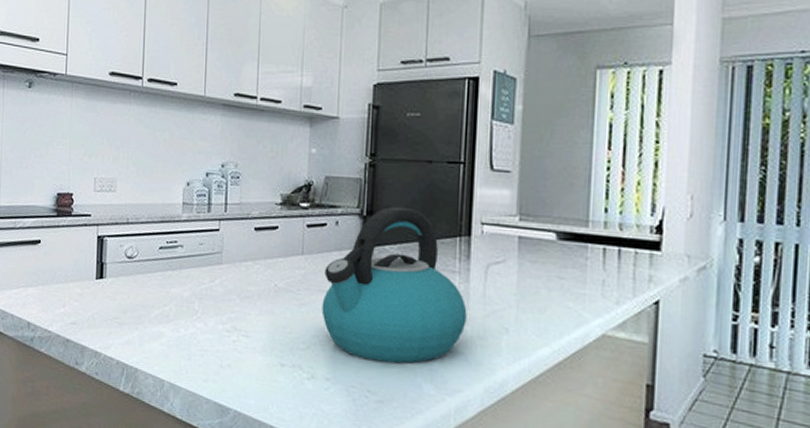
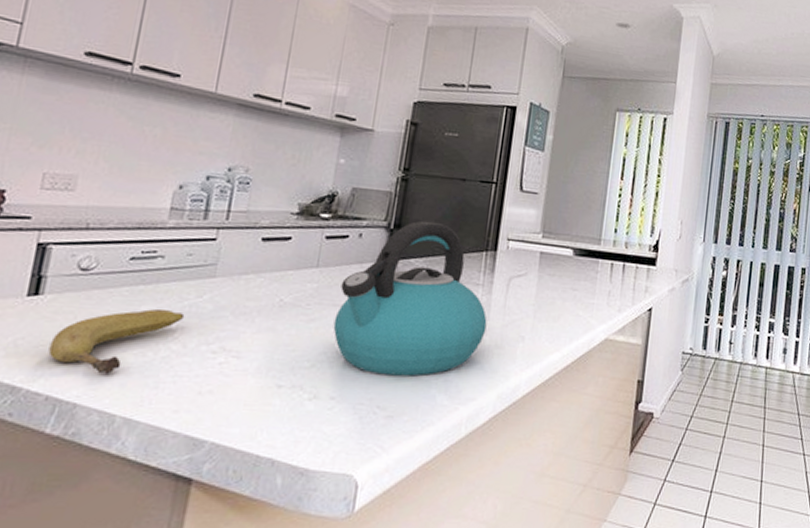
fruit: none [114,291,203,346] -> present [48,308,185,374]

